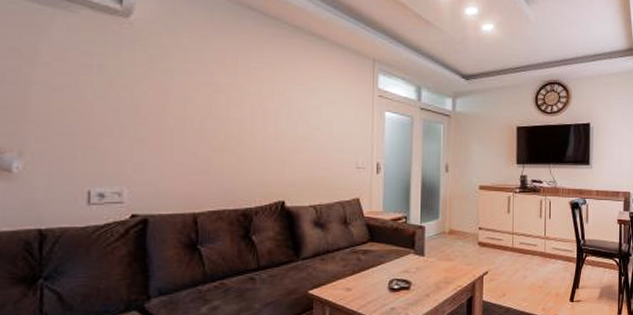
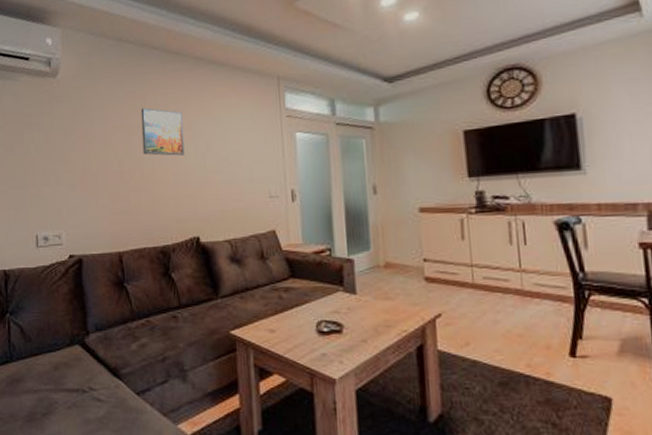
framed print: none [230,67,276,120] -> present [140,107,185,156]

